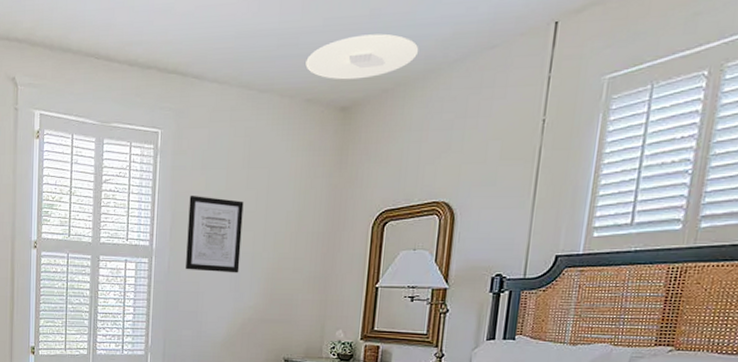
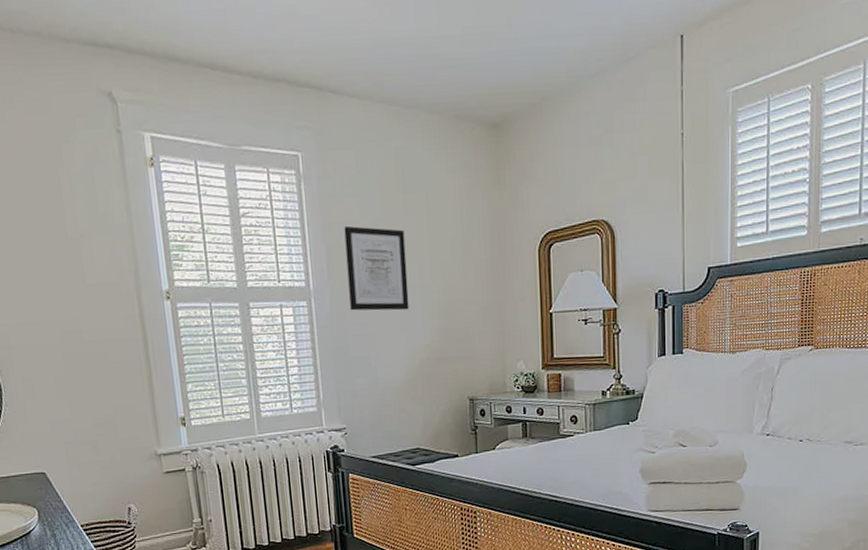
ceiling light: present [305,33,419,80] -> none [449,44,561,94]

